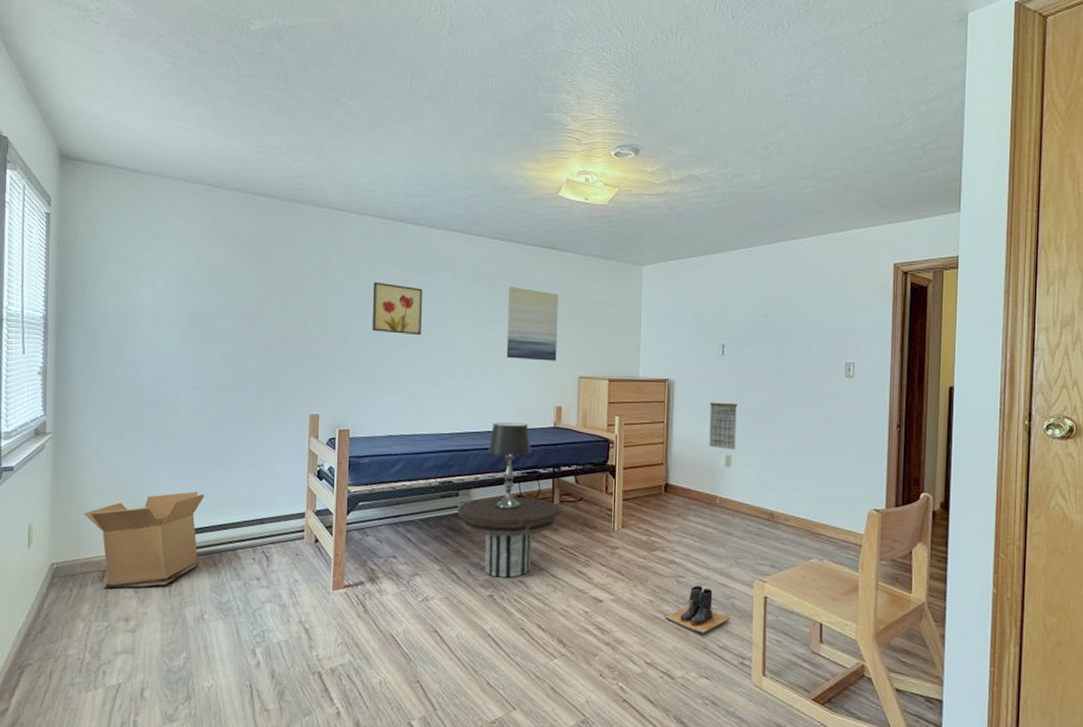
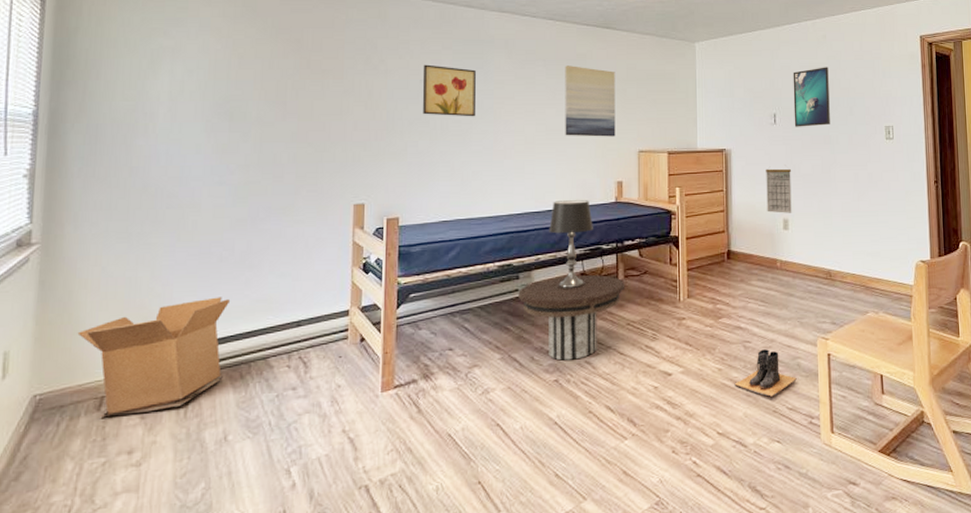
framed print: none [744,295,786,360] -> present [793,67,830,127]

